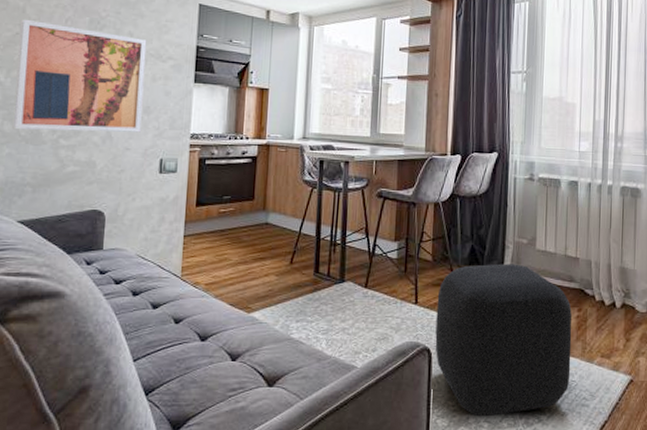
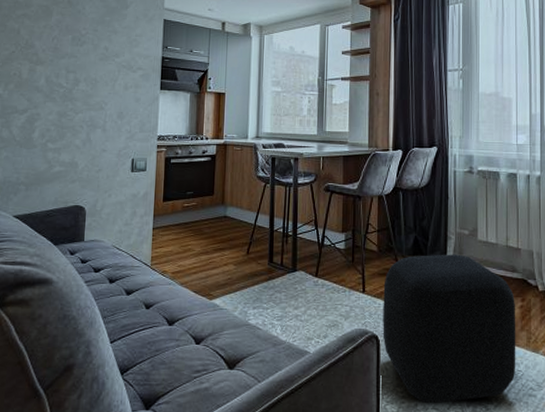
wall art: present [12,19,147,133] -> none [9,39,120,136]

